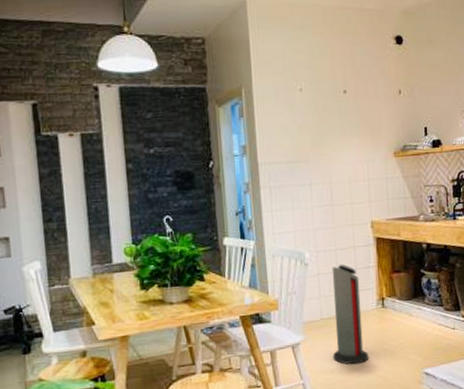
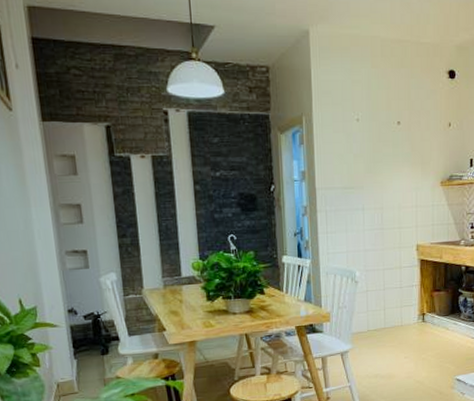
air purifier: present [332,264,369,365] -> none [377,283,409,371]

